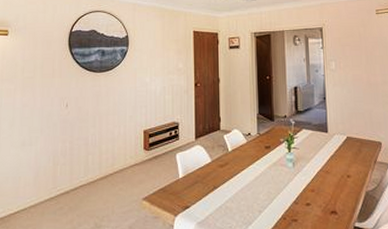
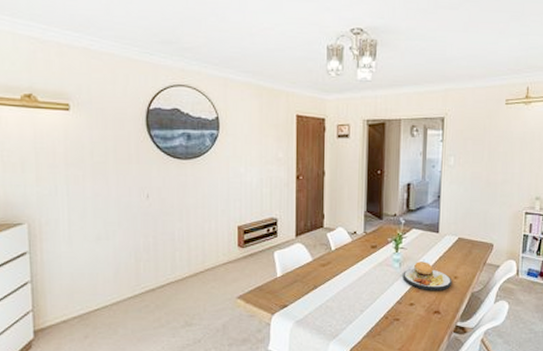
plate: none [297,158,346,191] -> present [403,259,452,291]

